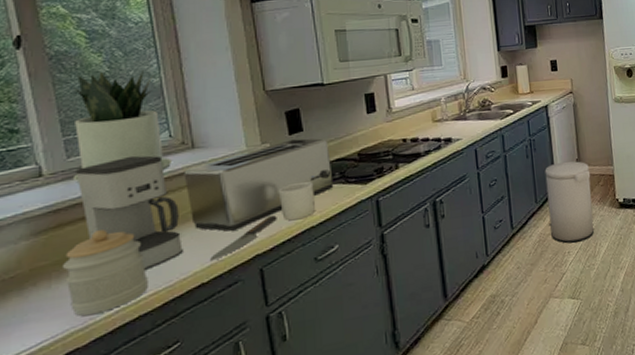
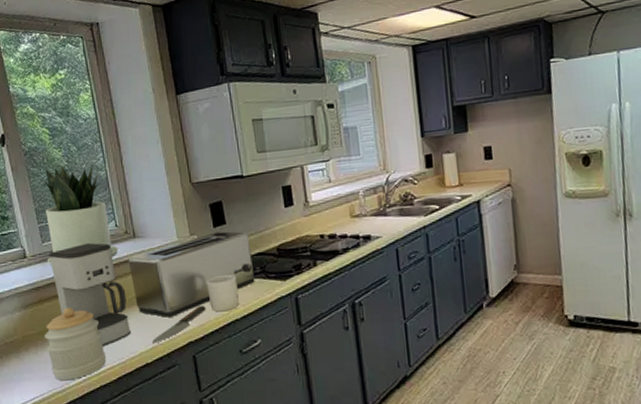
pedal bin: present [544,161,595,244] -> none [475,266,536,362]

